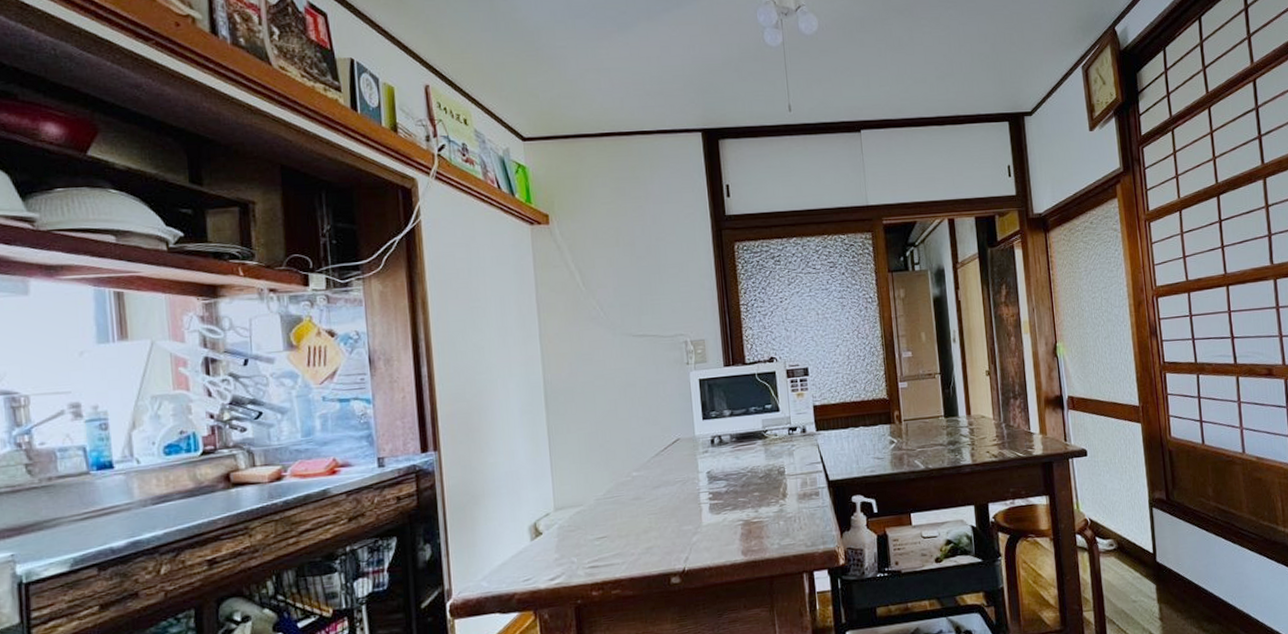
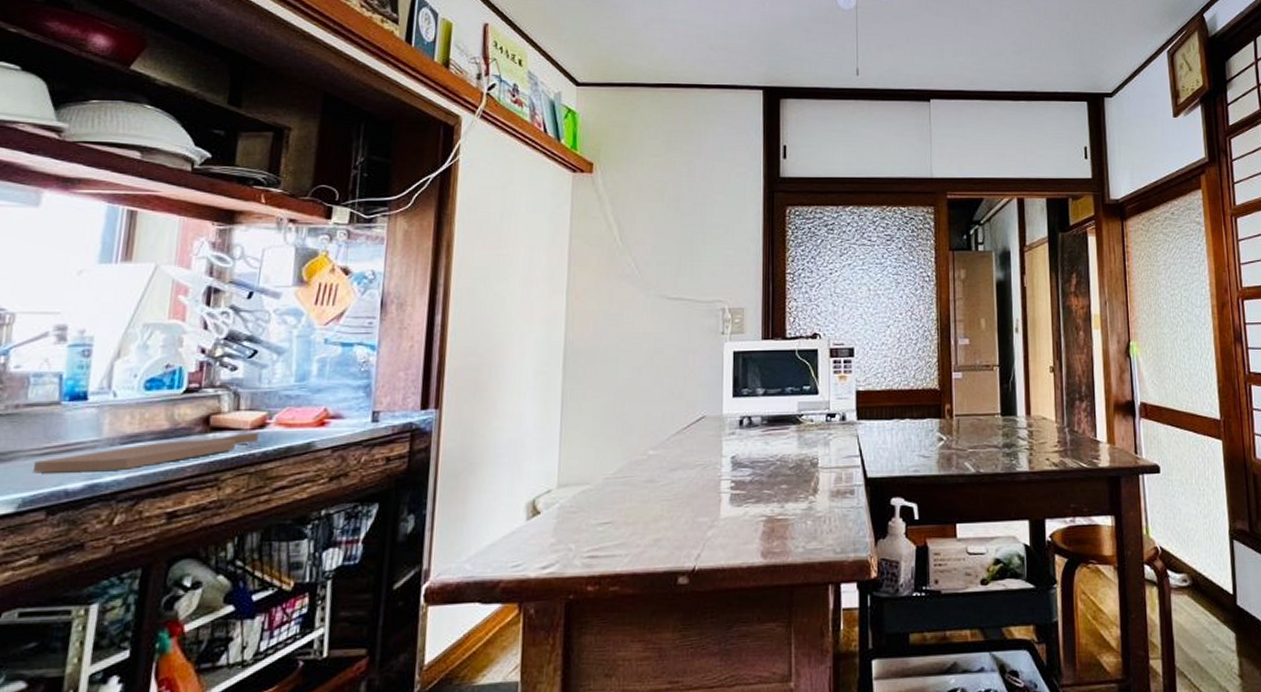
cutting board: none [78,485,277,536] -> present [33,433,258,473]

